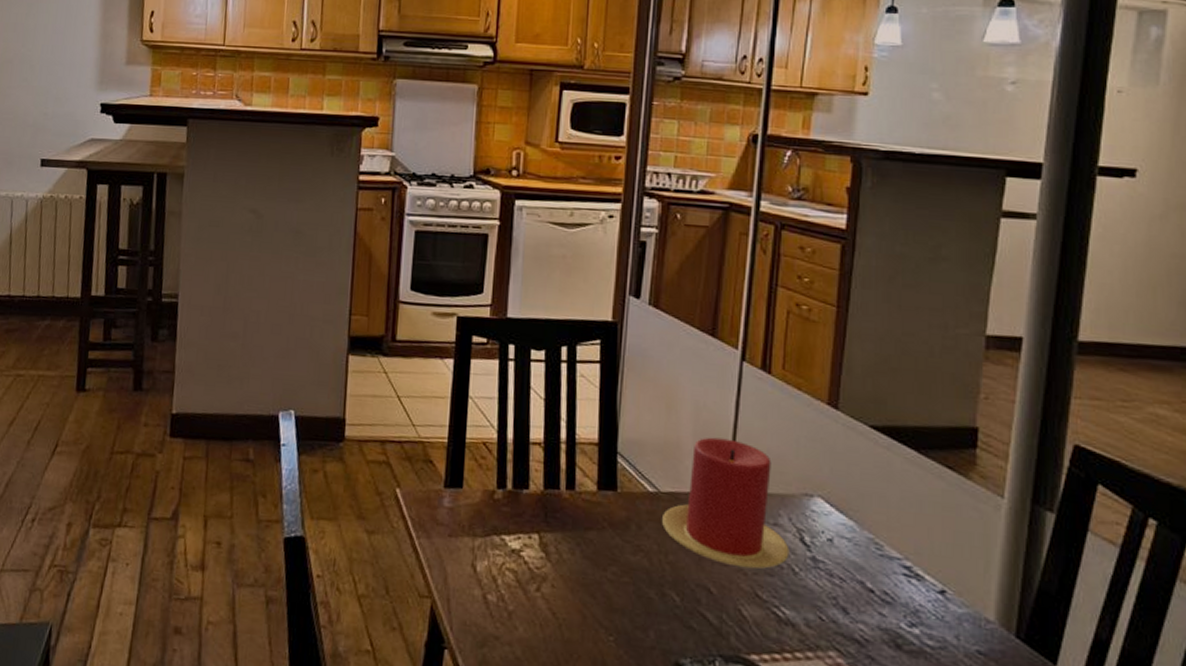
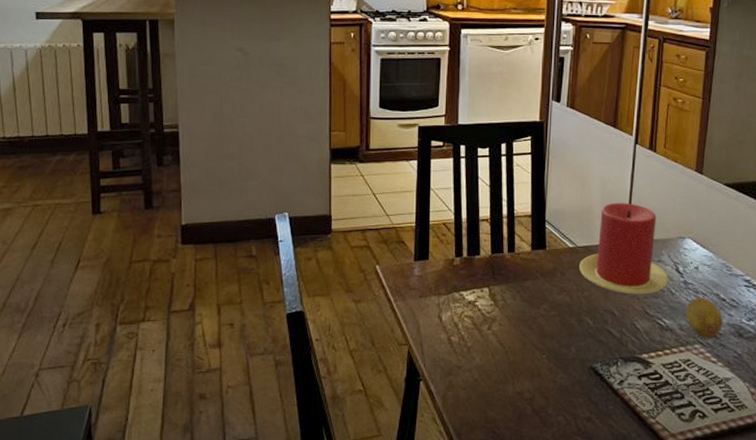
fruit: none [815,583,872,646] -> present [686,298,724,339]

